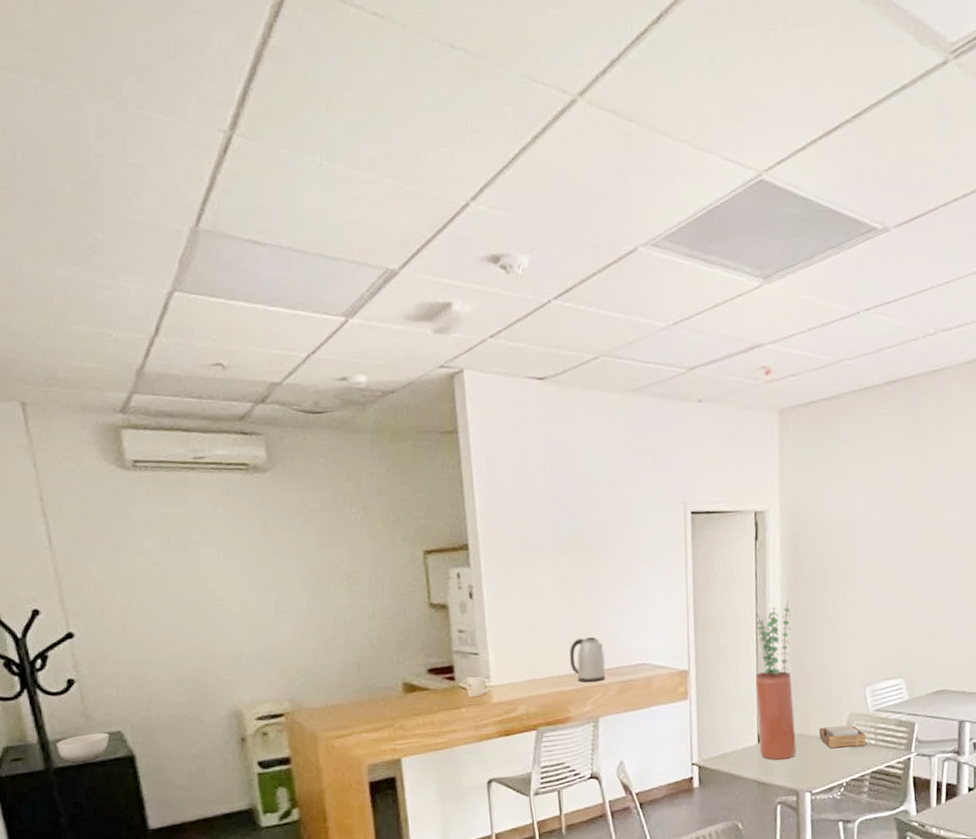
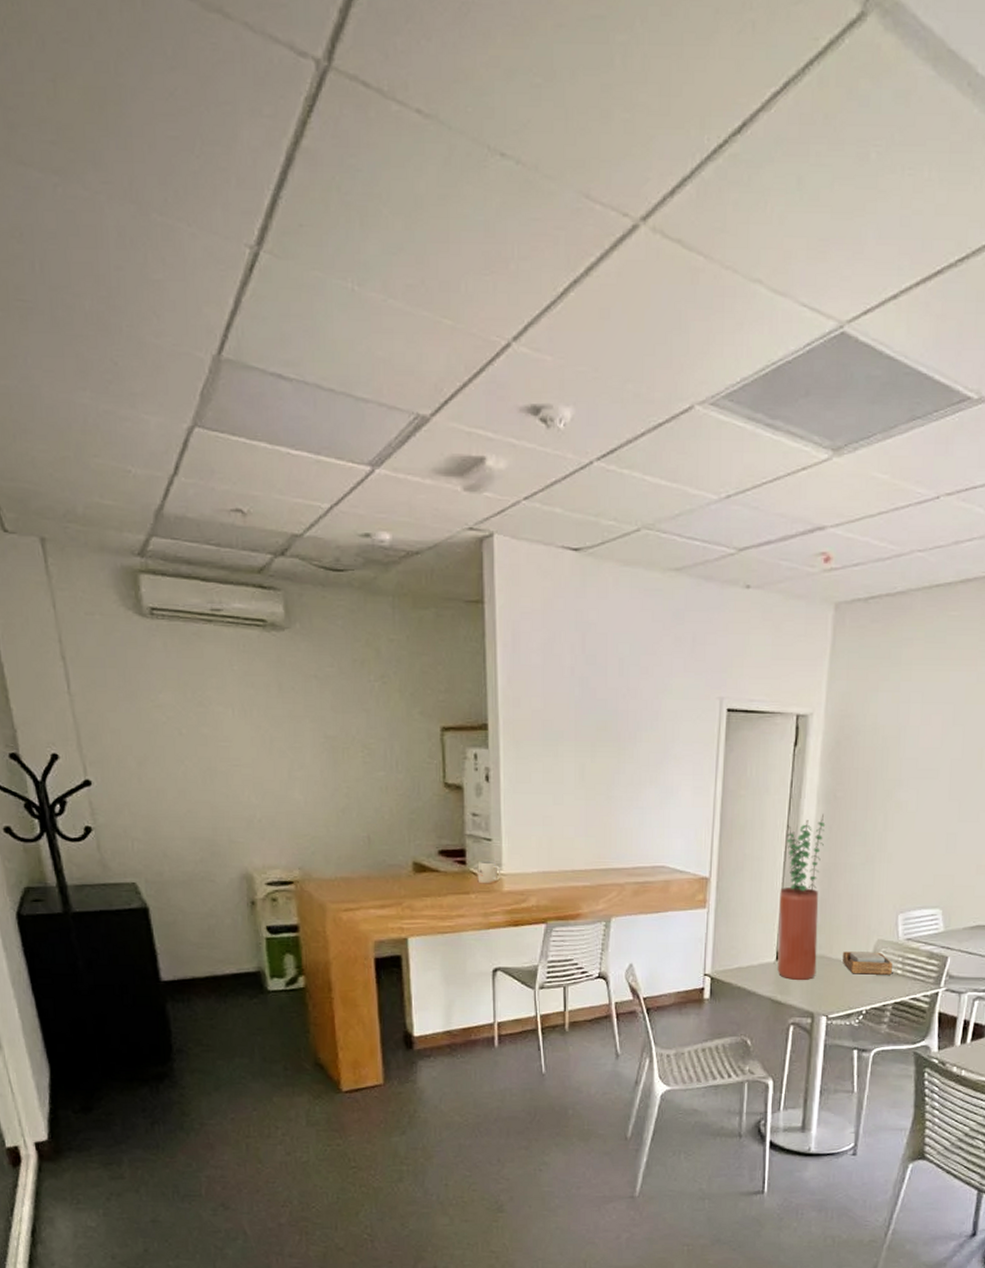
bowl: present [56,732,110,763] -> none [74,882,125,909]
kettle: present [570,636,606,683] -> none [586,833,622,881]

